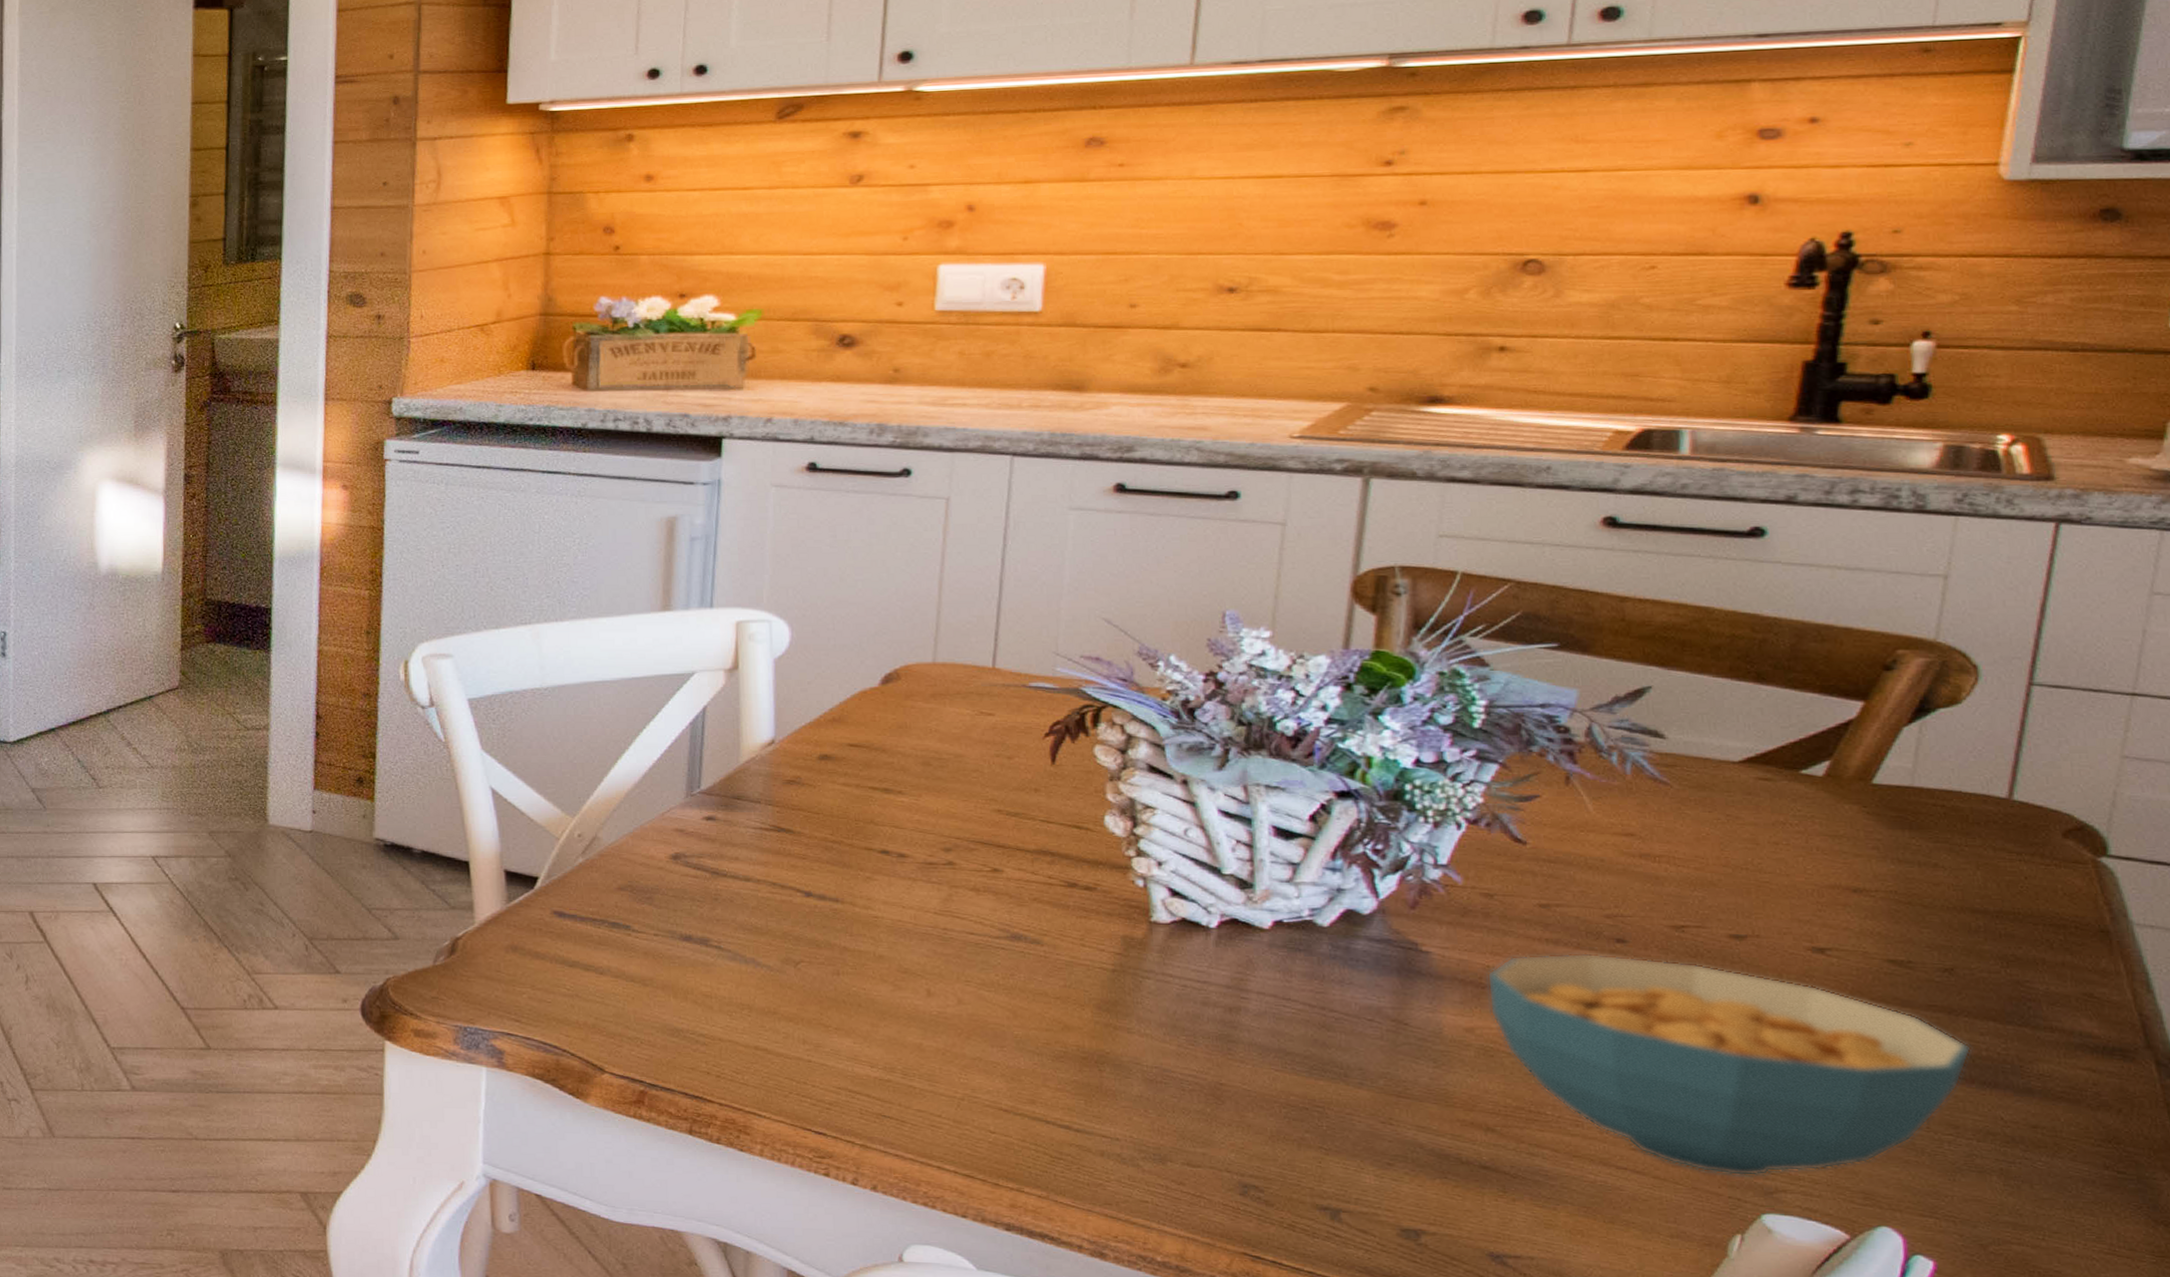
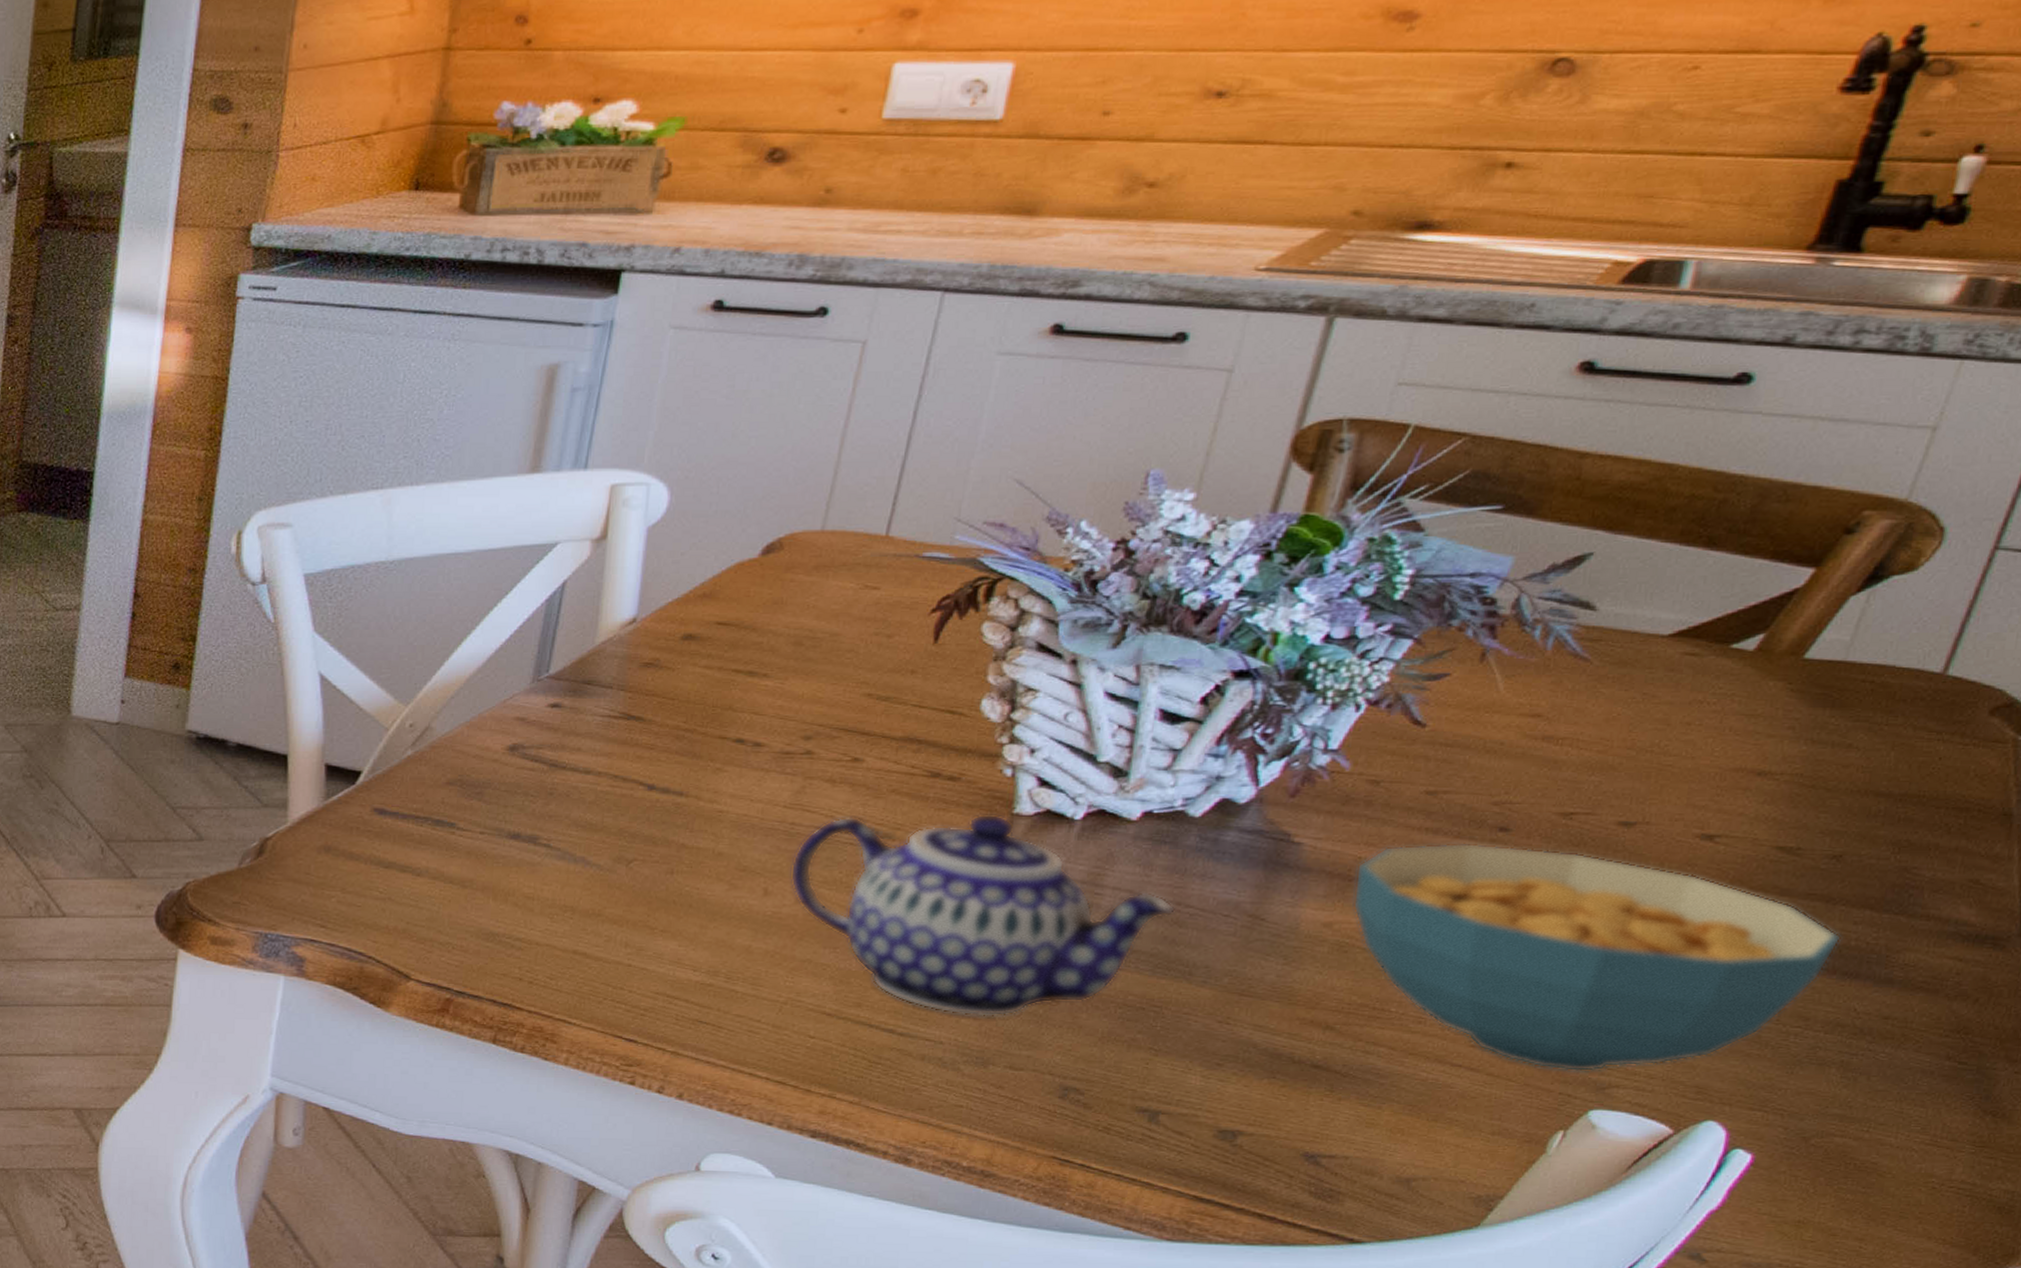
teapot: none [949,922,1320,1115] -> present [790,814,1175,1017]

